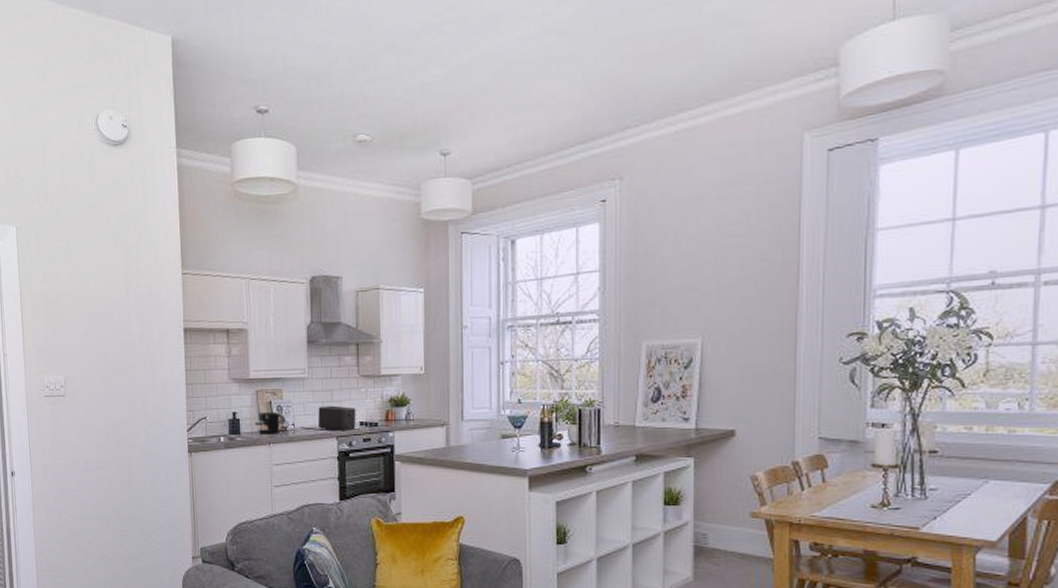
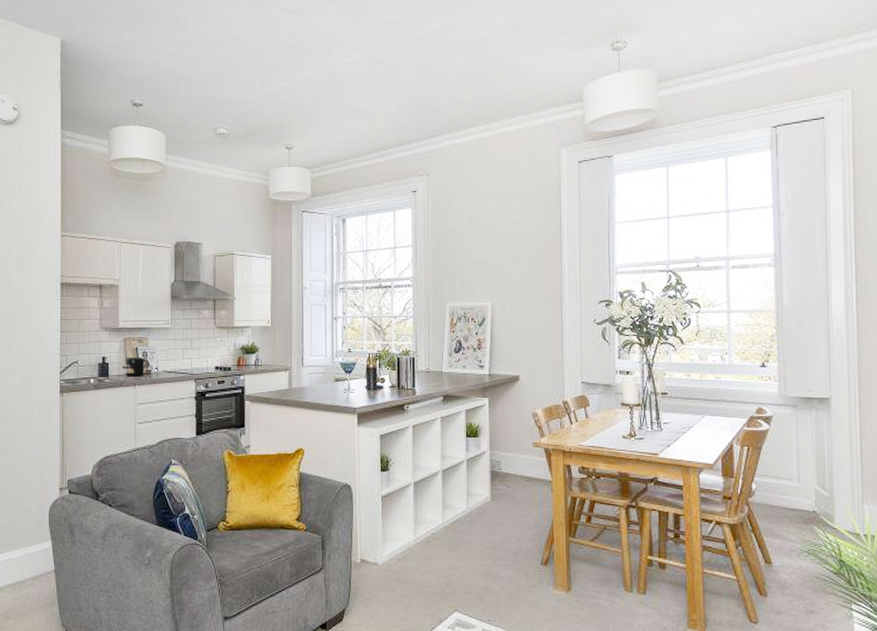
toaster: present [317,405,357,432] -> none [178,352,212,375]

